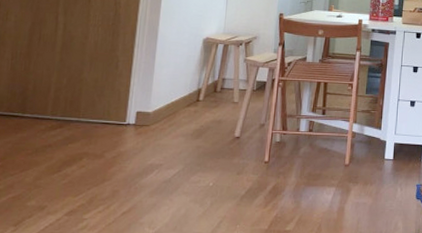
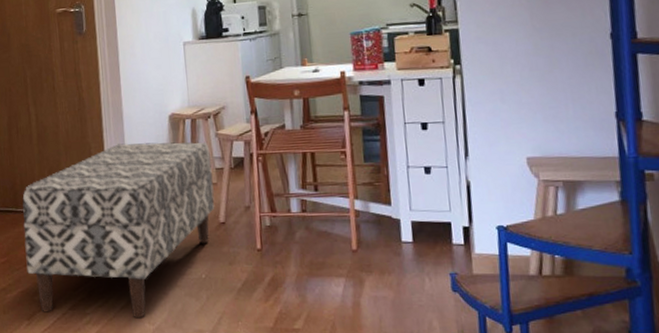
bench: none [23,60,237,223] -> present [22,141,215,319]

